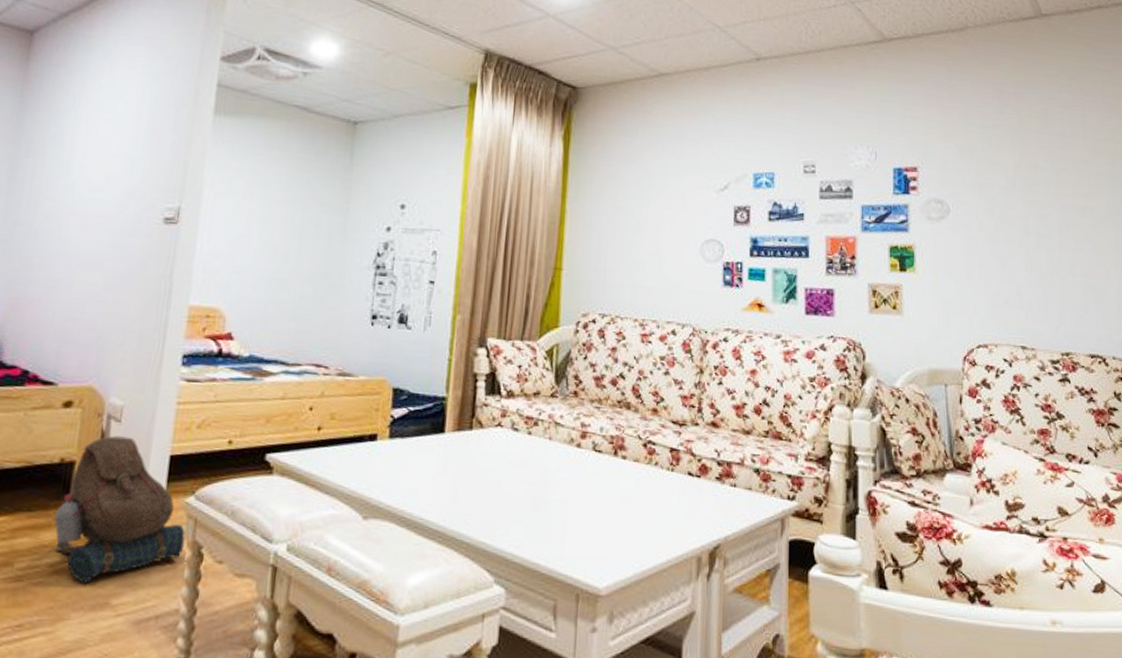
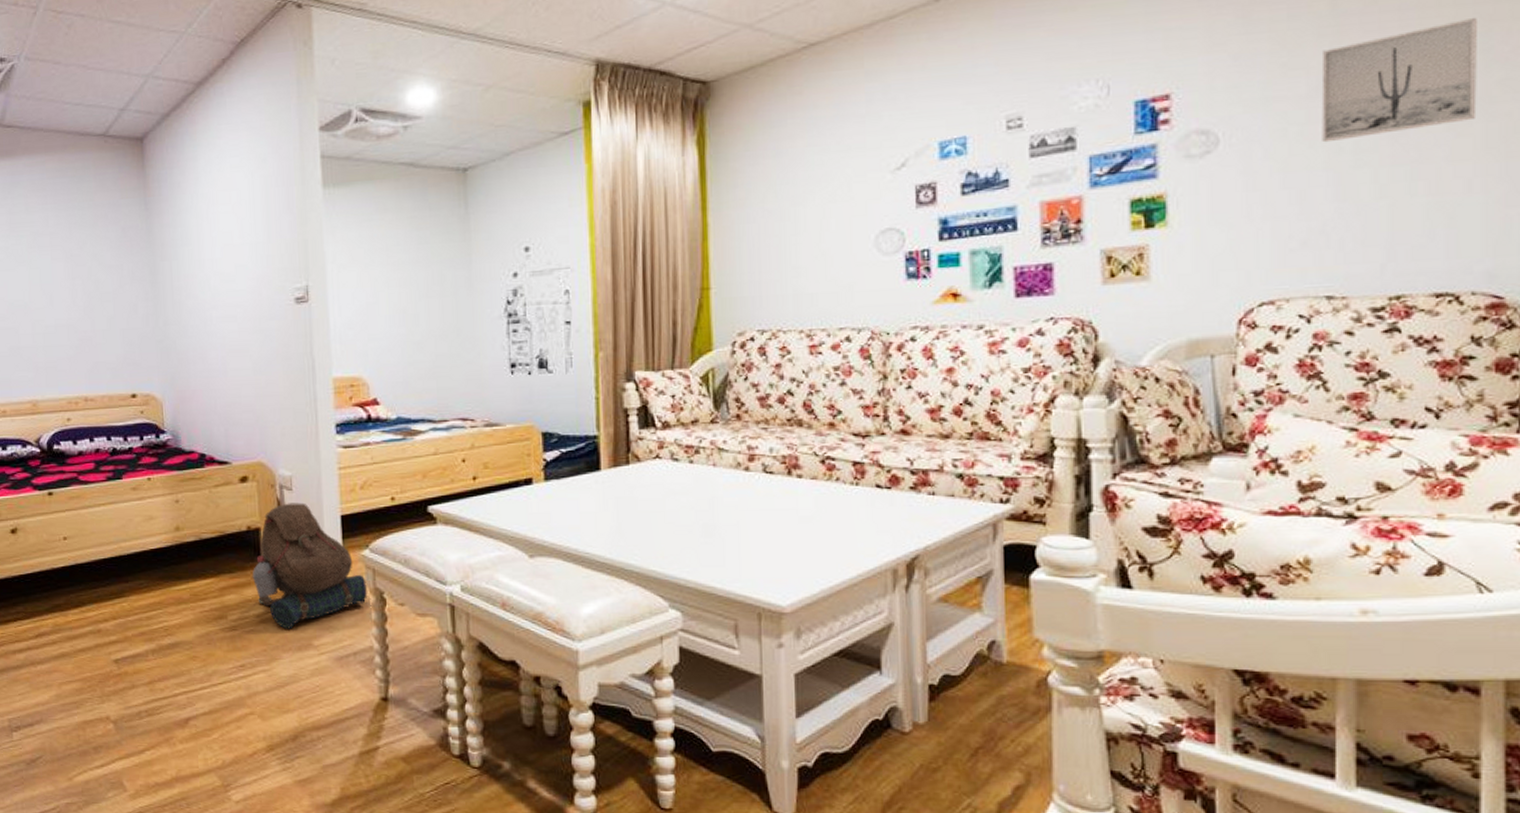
wall art: none [1014,150,1110,225] -> present [1321,17,1477,143]

